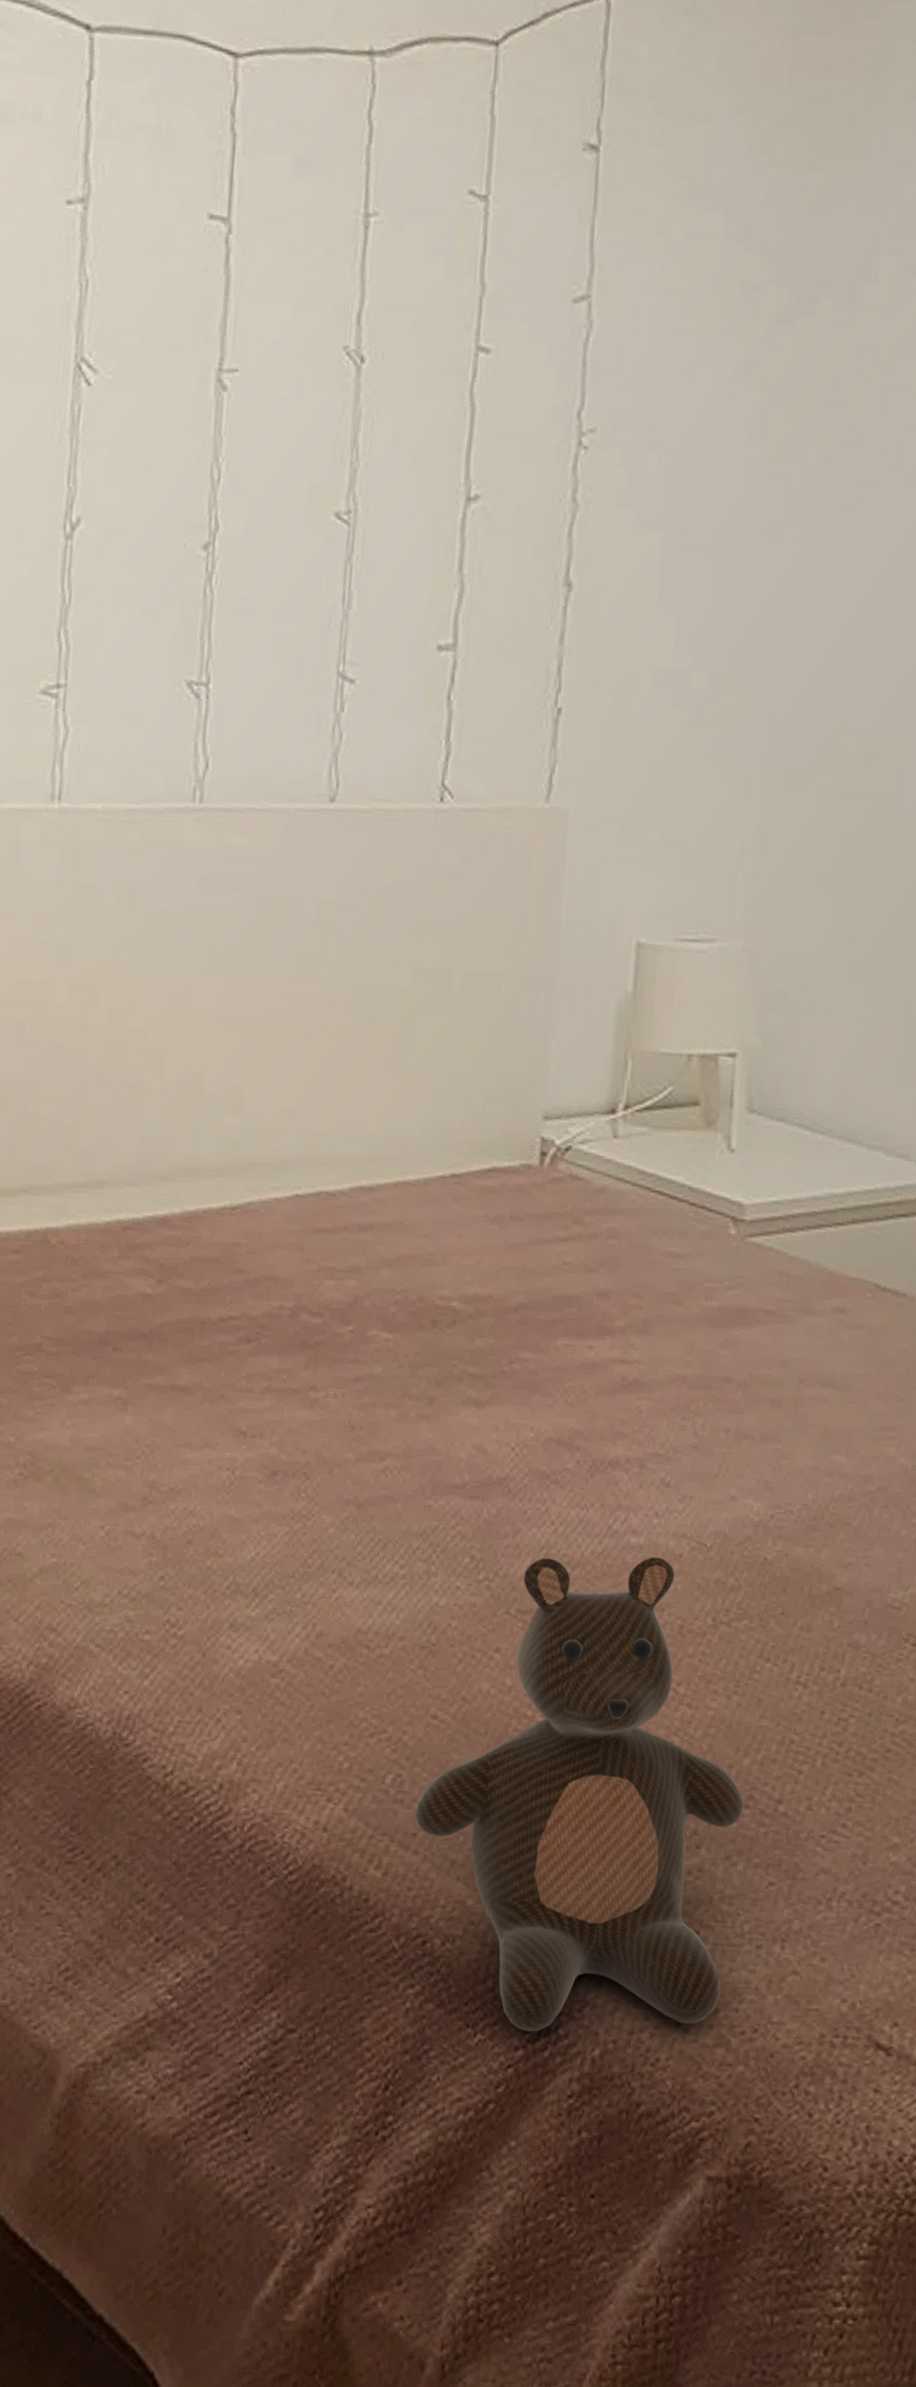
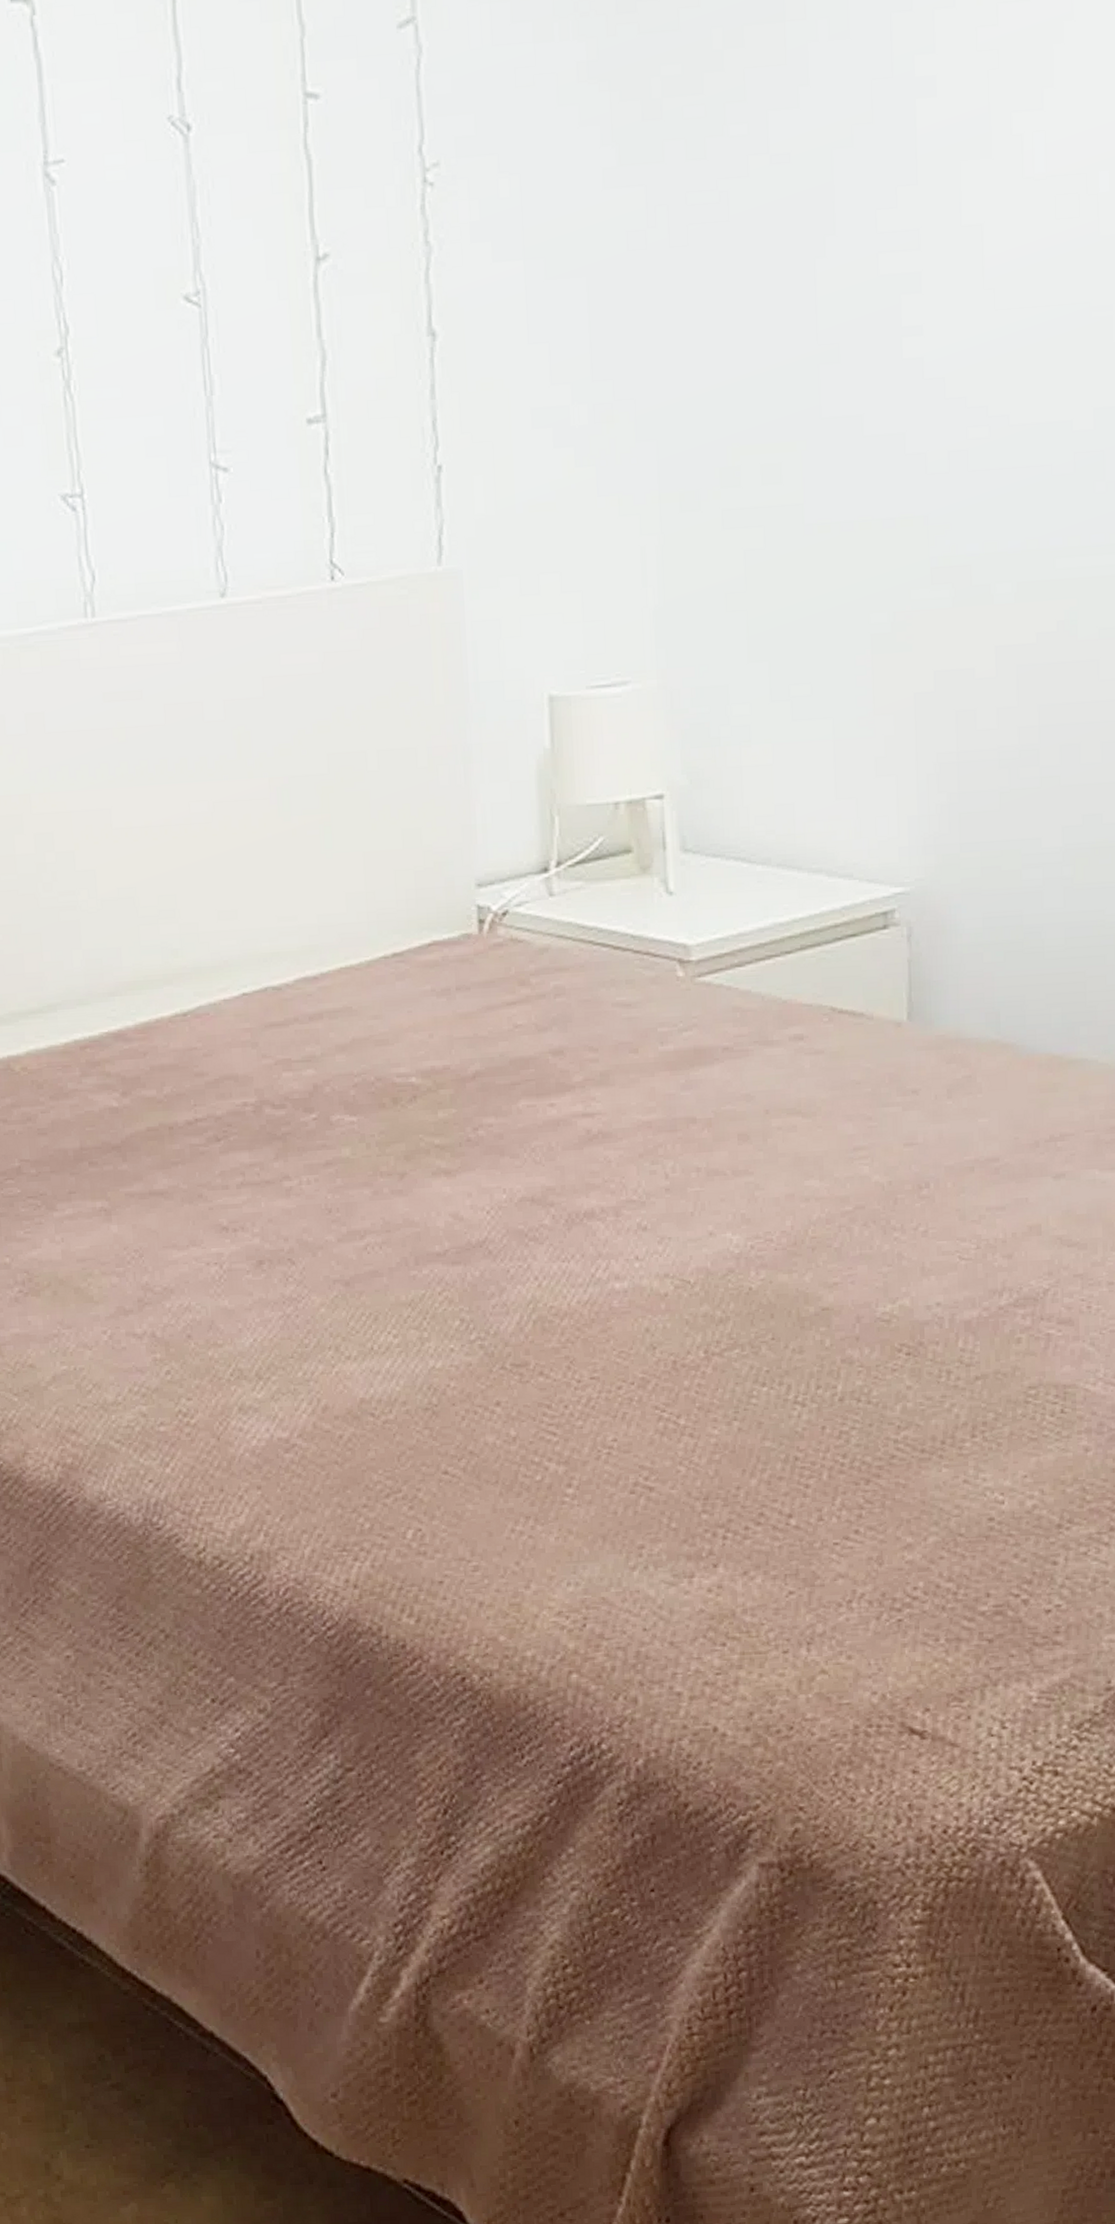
stuffed bear: present [415,1557,745,2032] -> none [438,1299,756,1750]

